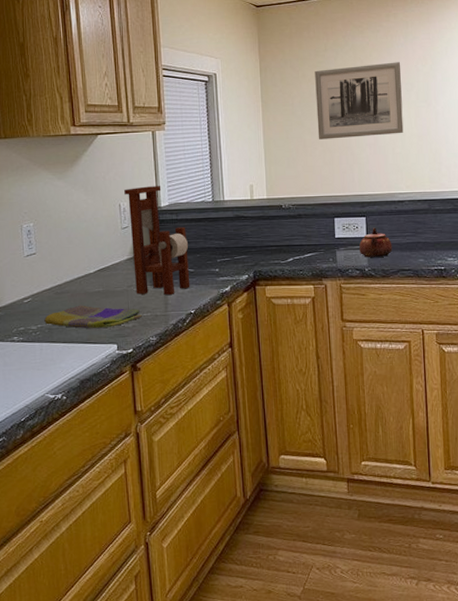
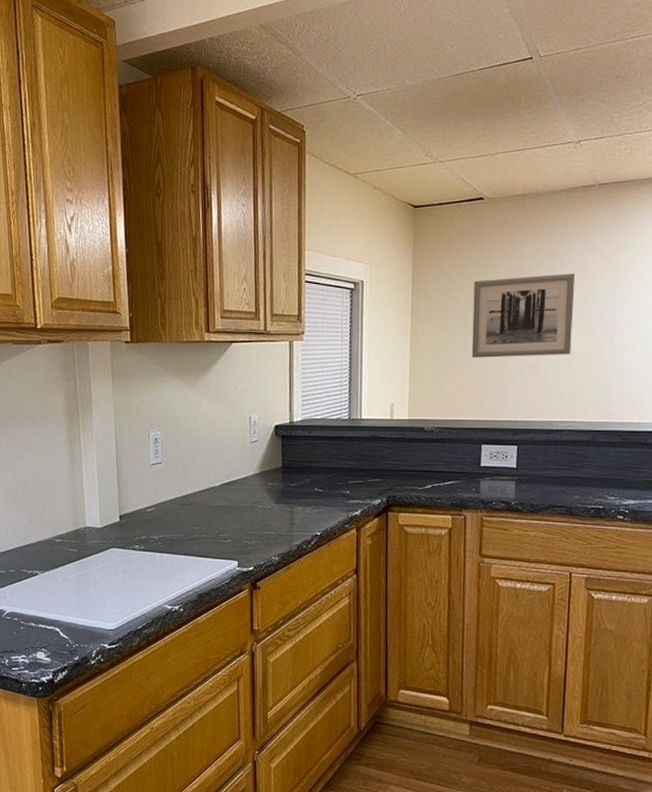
dish towel: present [44,305,142,329] -> none [166,518,266,544]
paper towel holder: present [124,186,190,295] -> none [256,399,320,514]
teapot: present [359,227,393,257] -> none [507,457,545,490]

